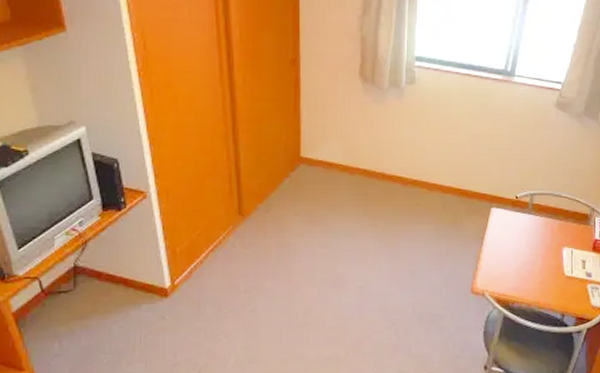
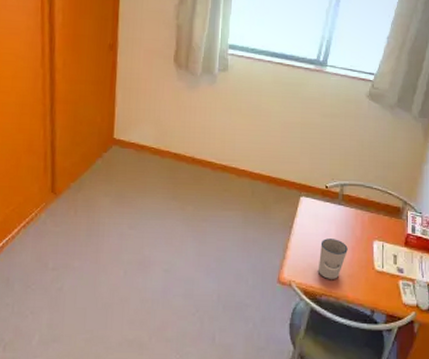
cup: none [511,247,538,287] -> present [319,238,348,279]

